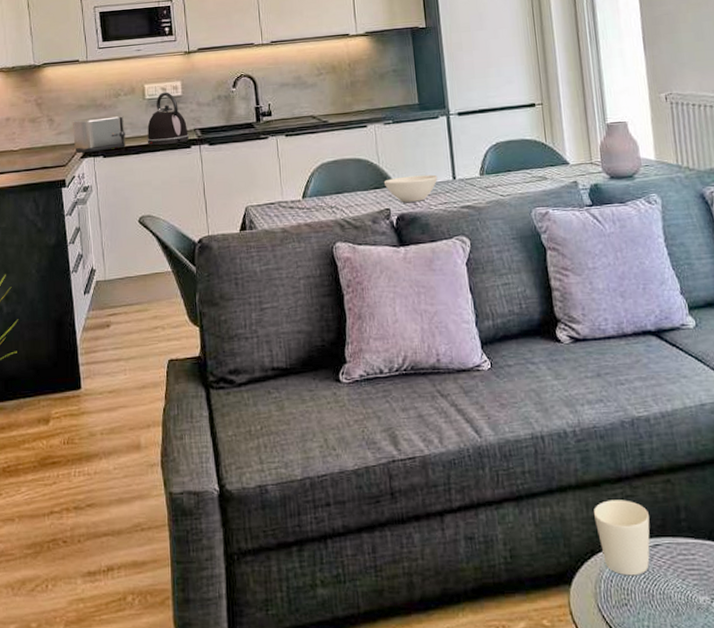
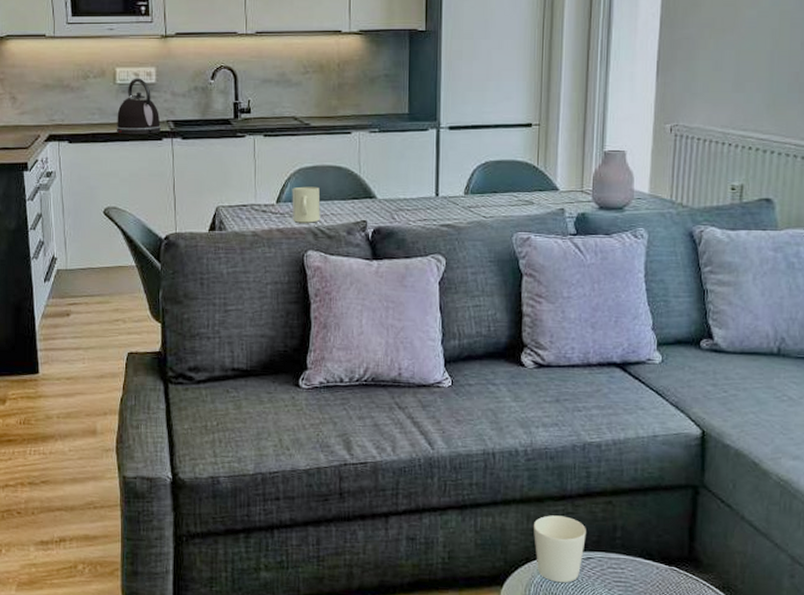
toaster: present [72,115,126,153] -> none [36,98,93,137]
cup: none [316,179,346,216] -> present [292,186,321,223]
bowl: present [383,174,438,202] -> none [362,189,420,216]

